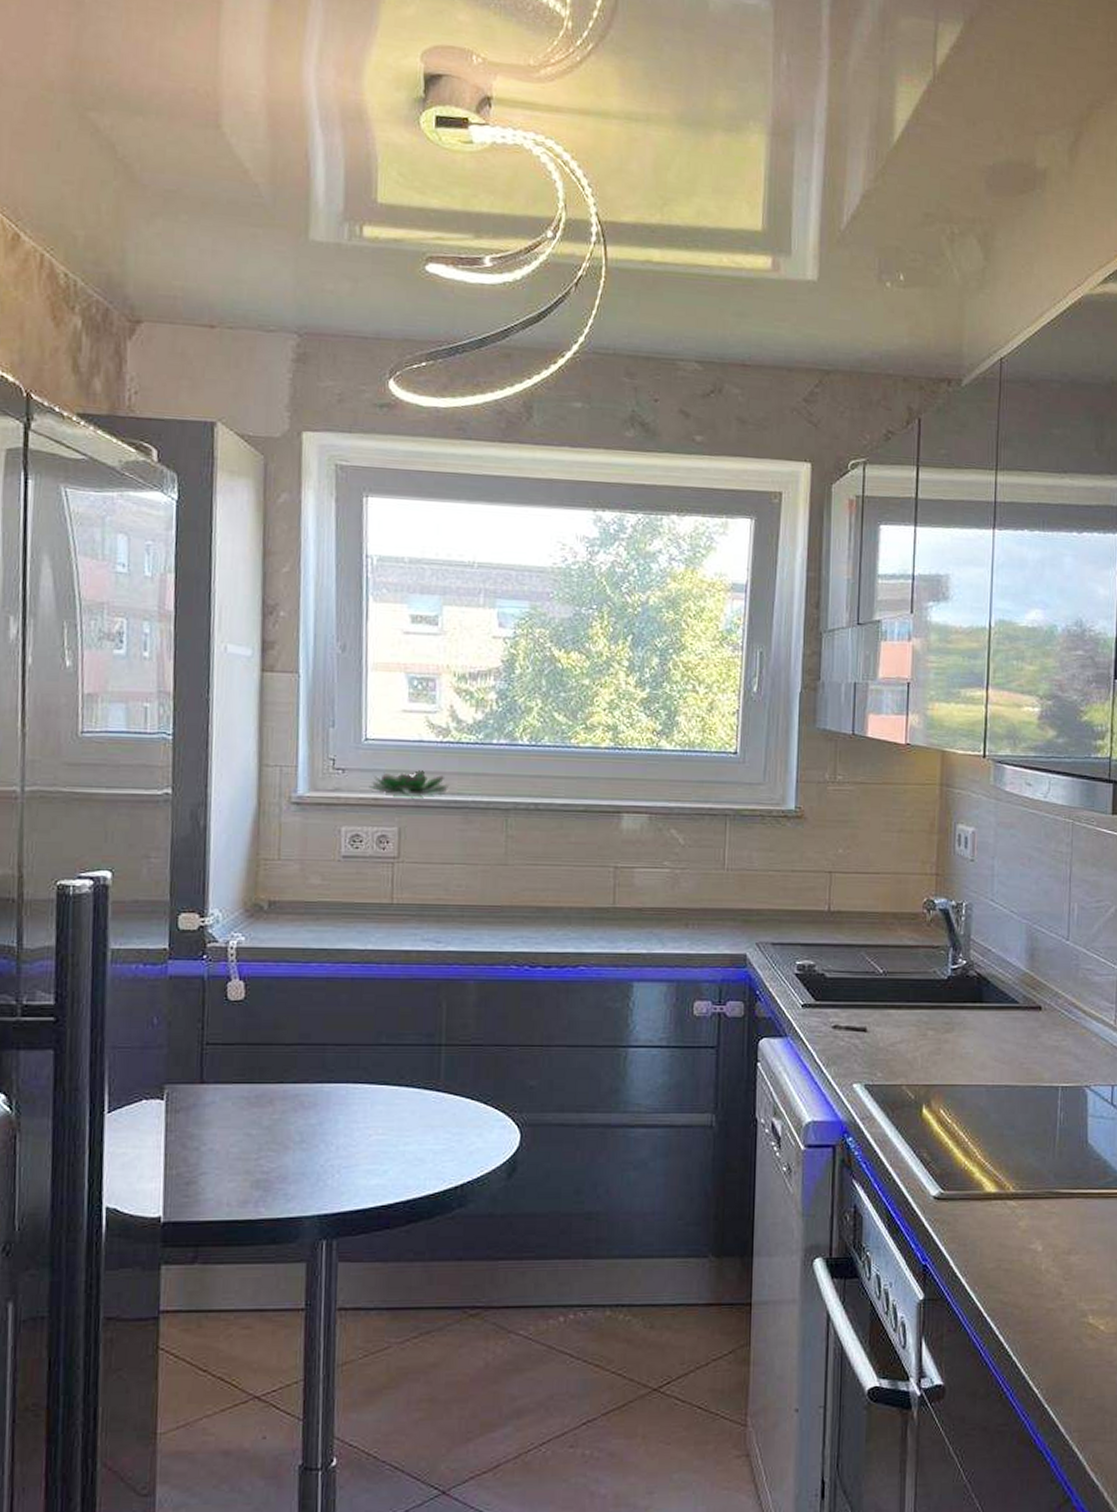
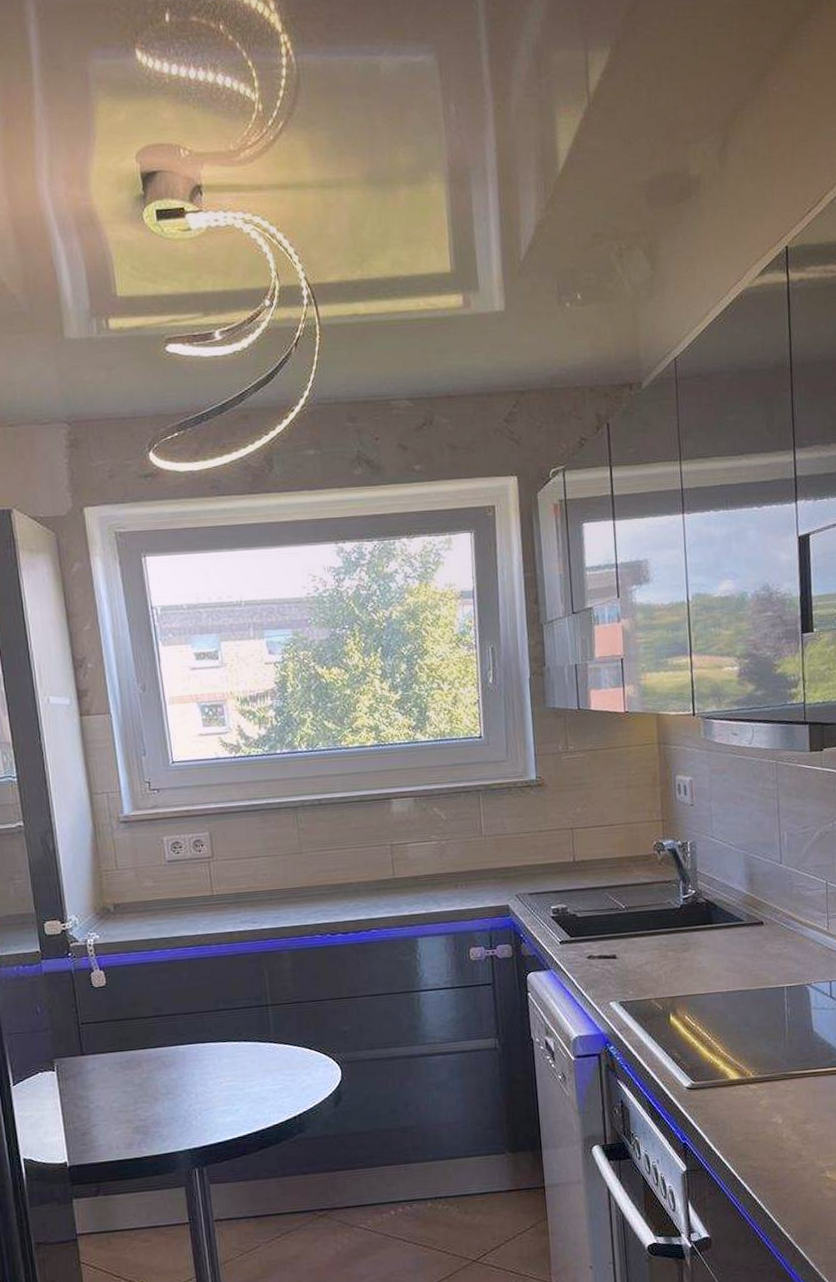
succulent plant: present [369,772,450,797] -> none [181,784,246,807]

